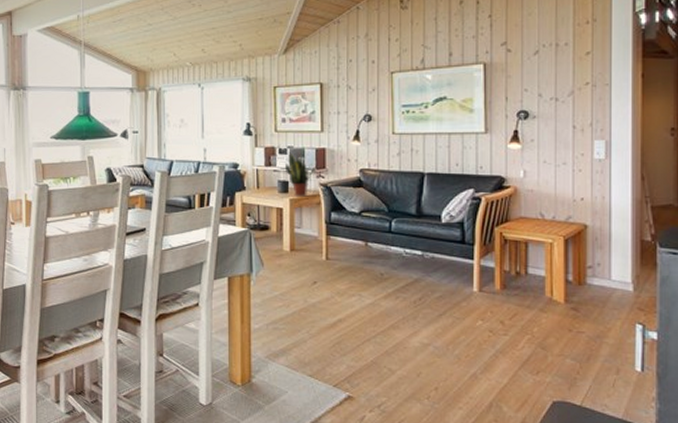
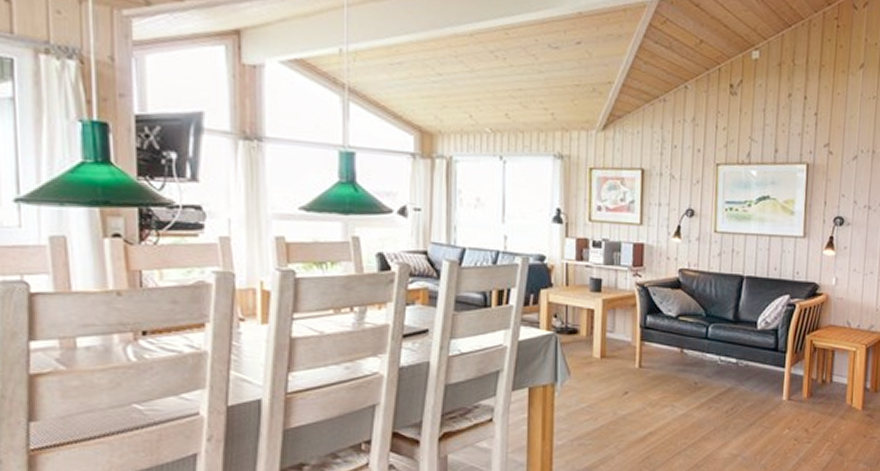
potted plant: present [284,152,315,197] -> none [598,246,632,297]

